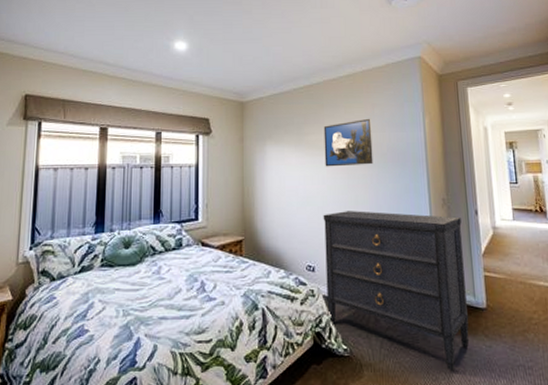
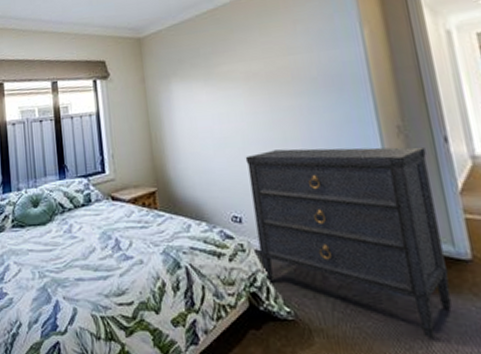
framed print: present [323,118,373,167] -> none [235,38,301,101]

